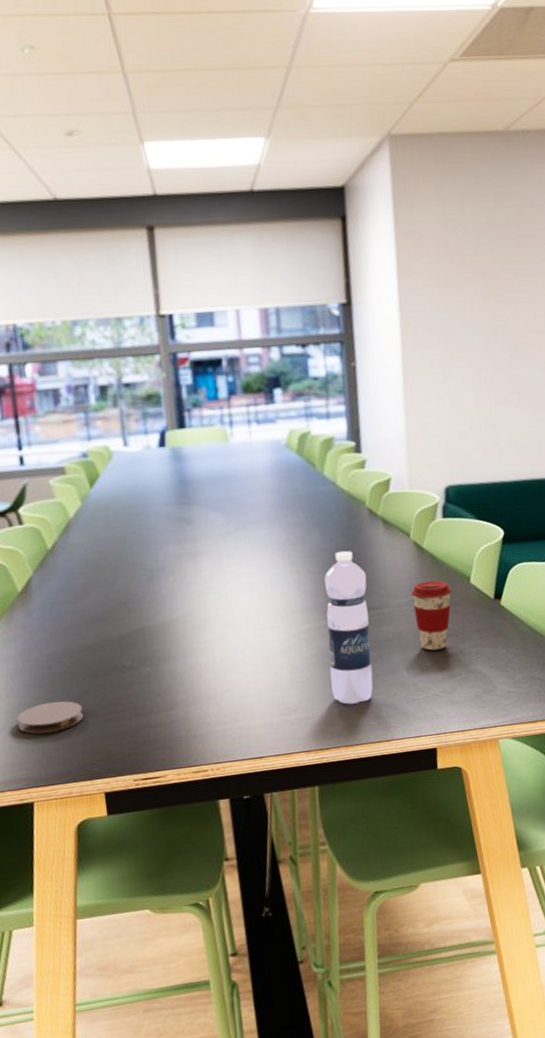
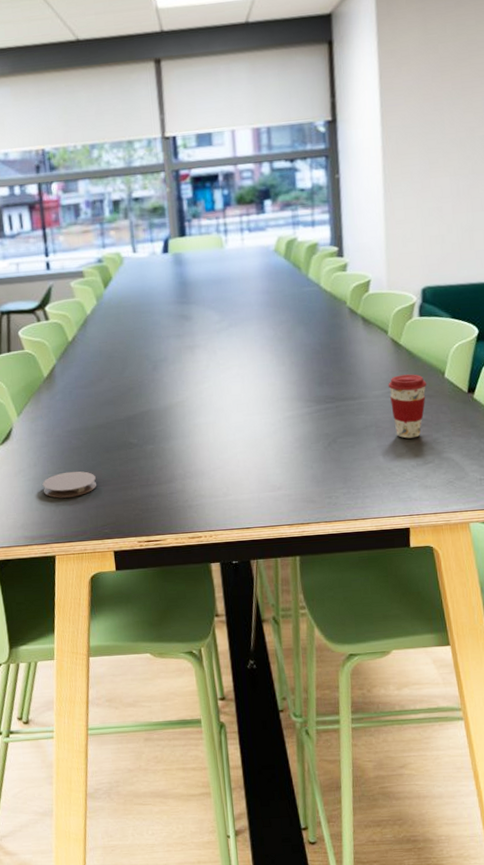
water bottle: present [324,550,373,705] -> none [308,345,351,485]

